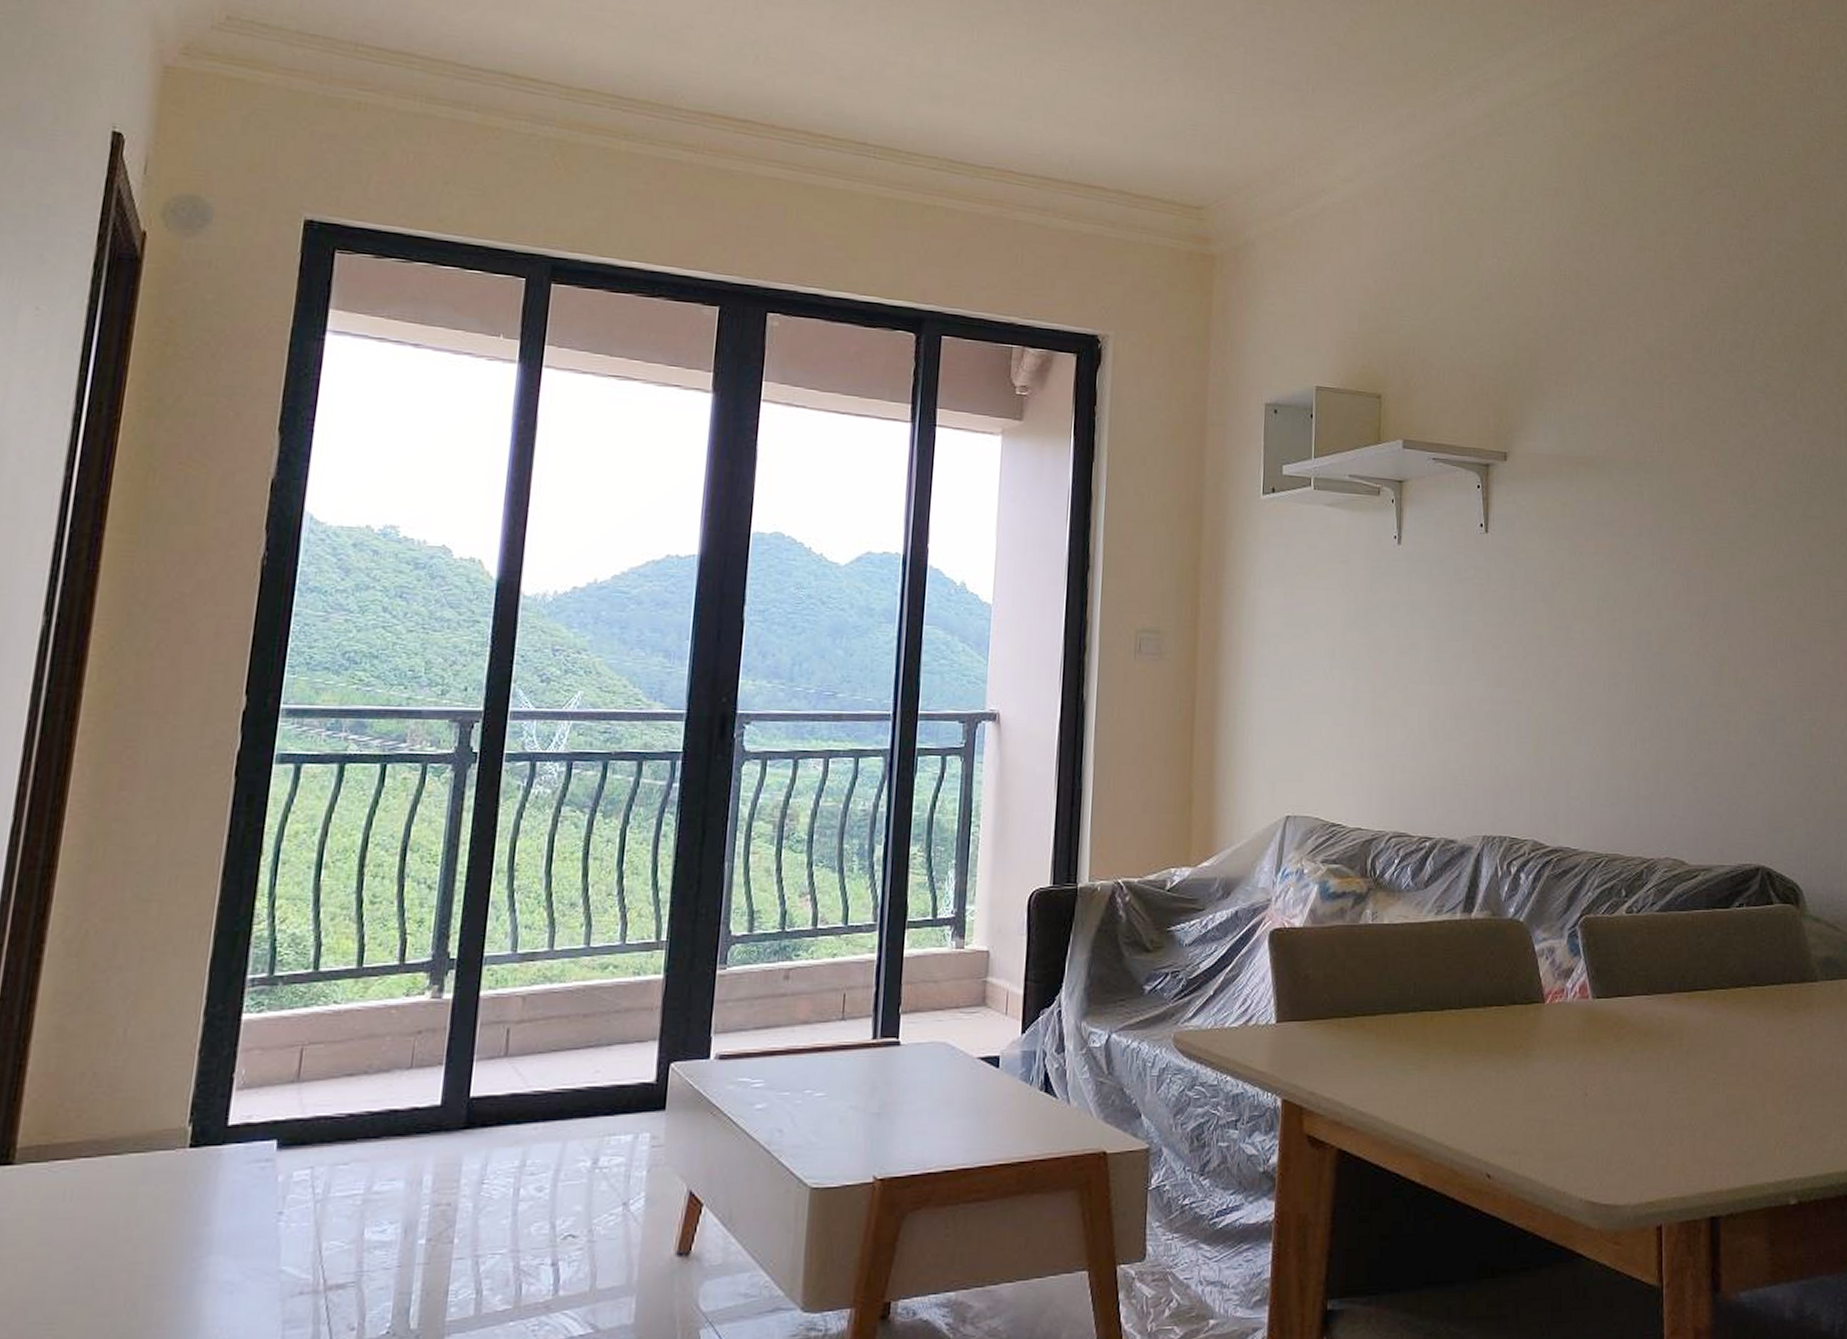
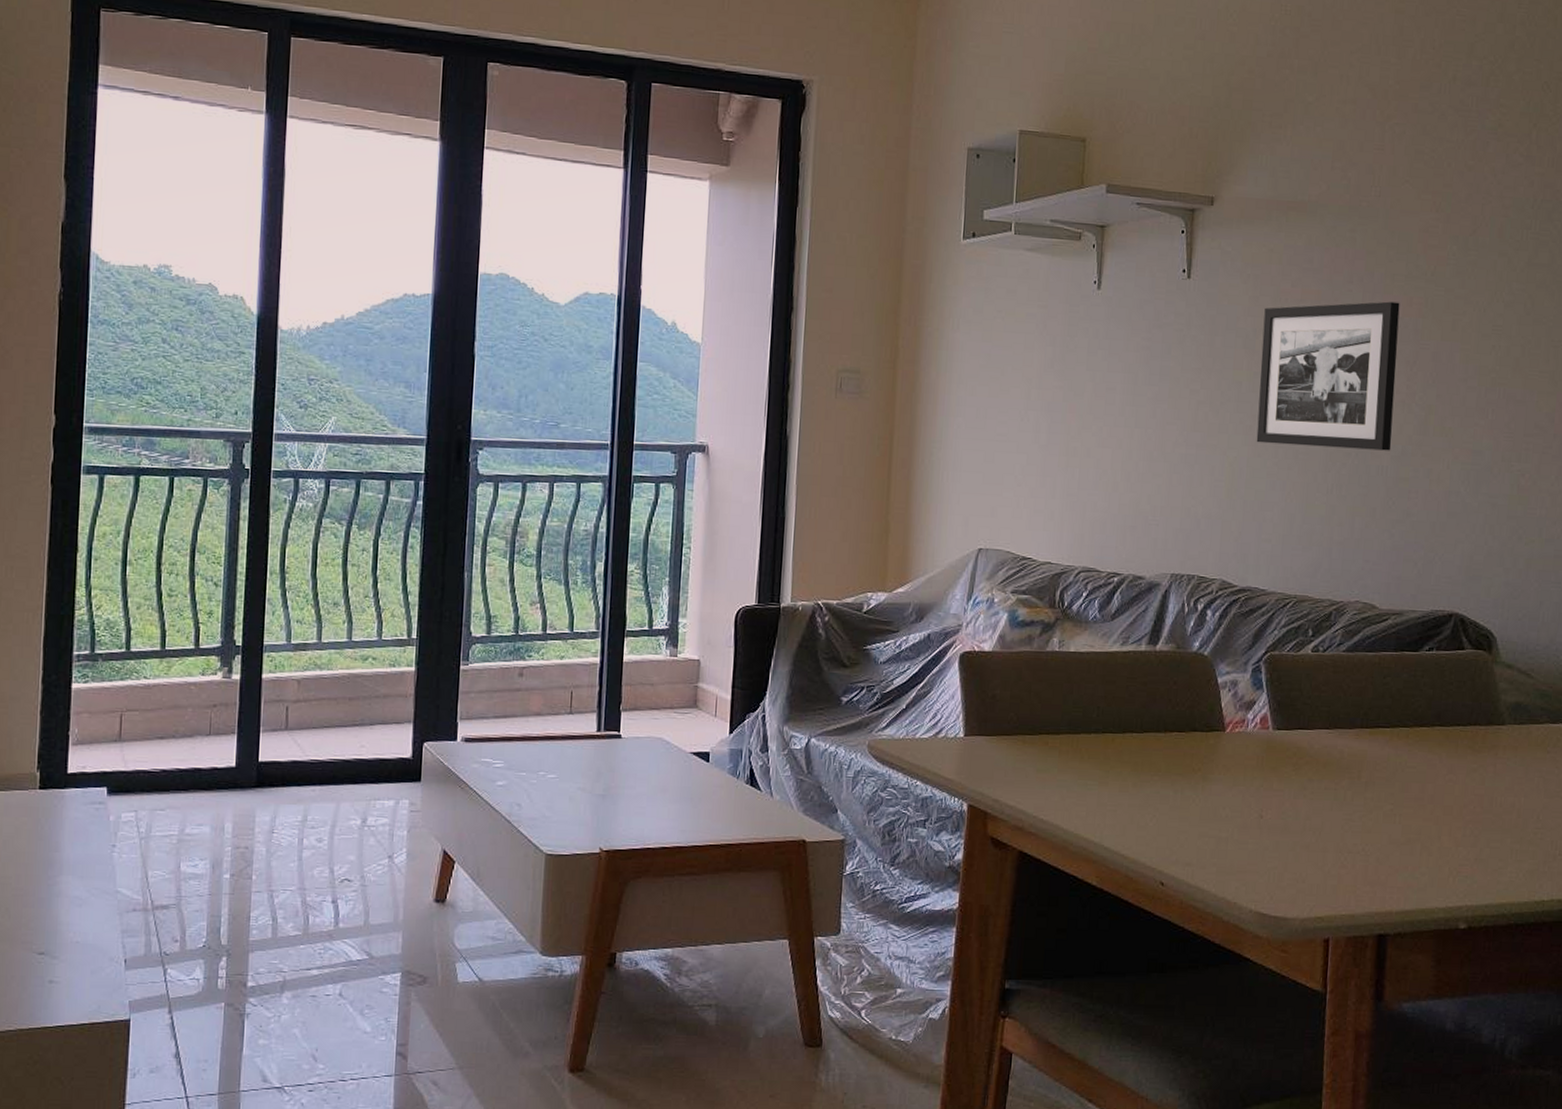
picture frame: none [1560,554,1690,703] -> present [1256,301,1400,451]

